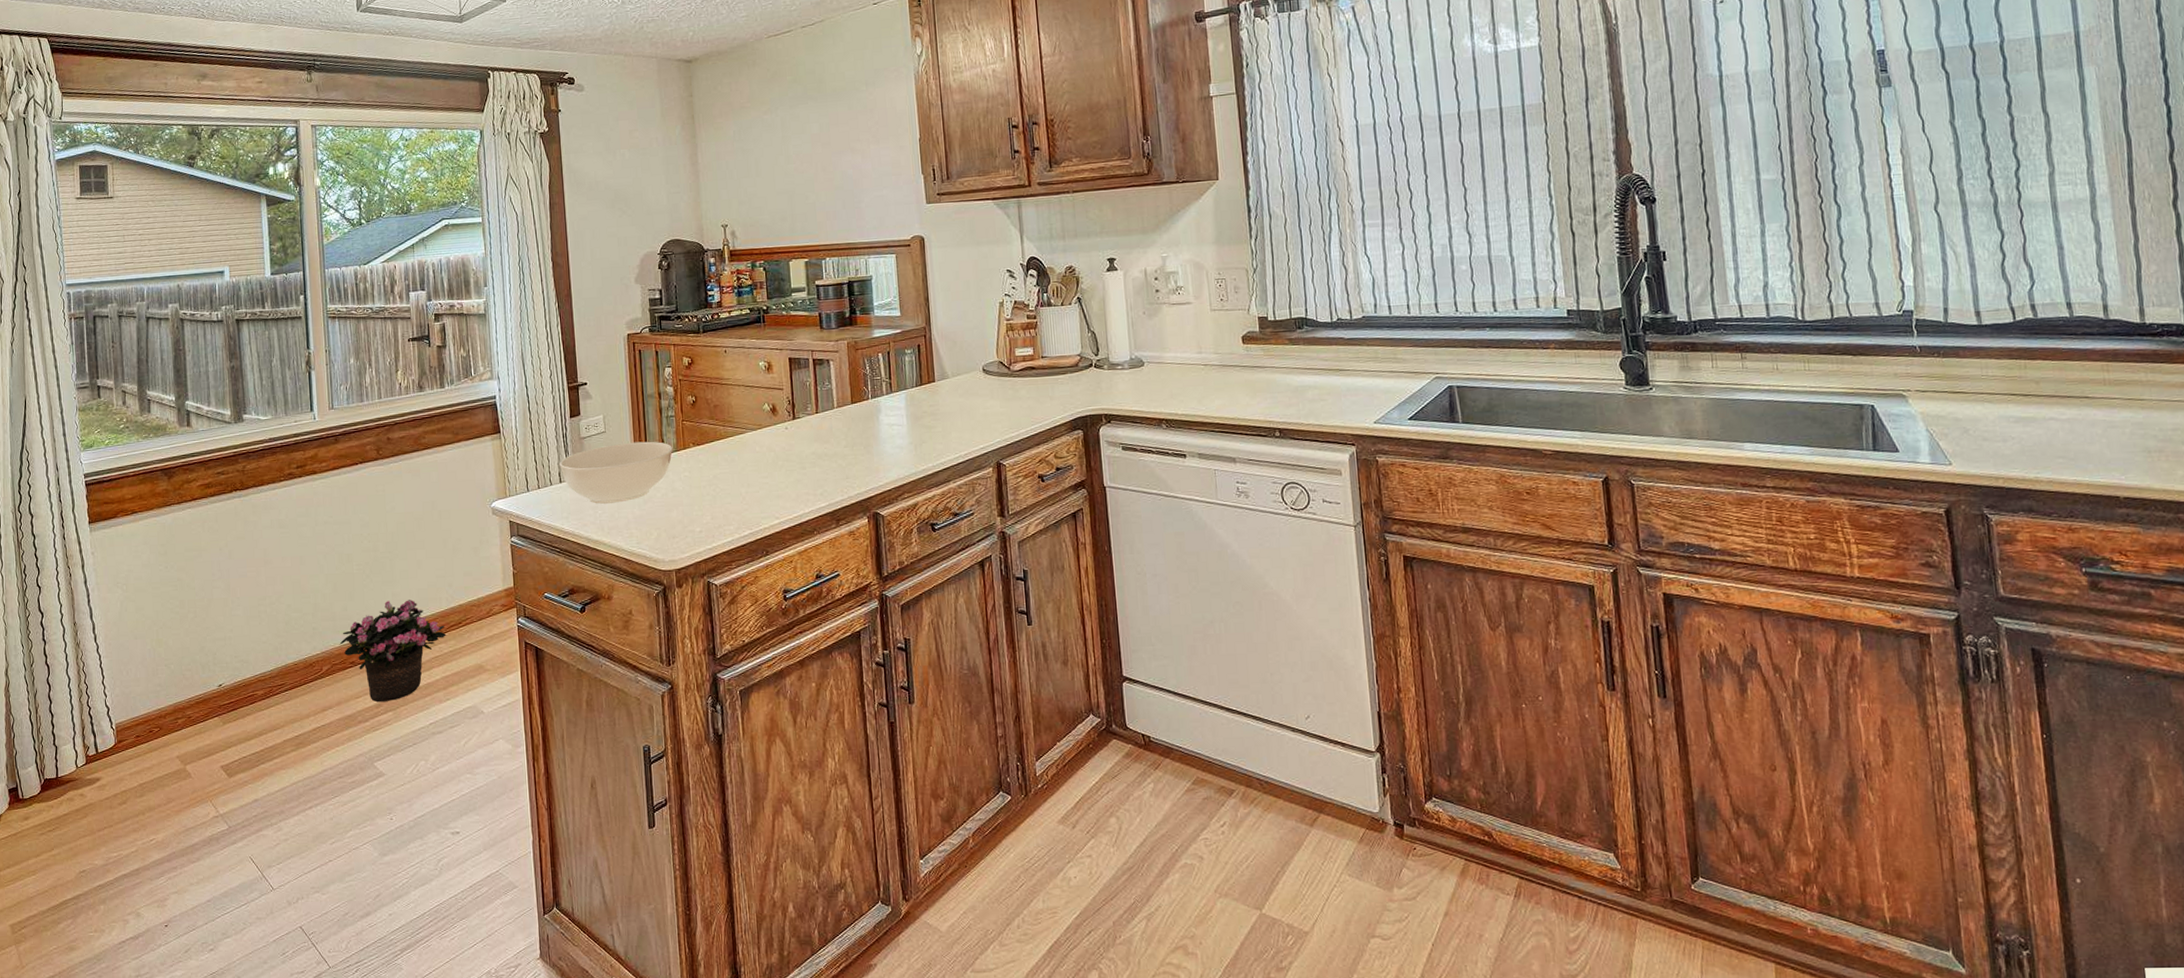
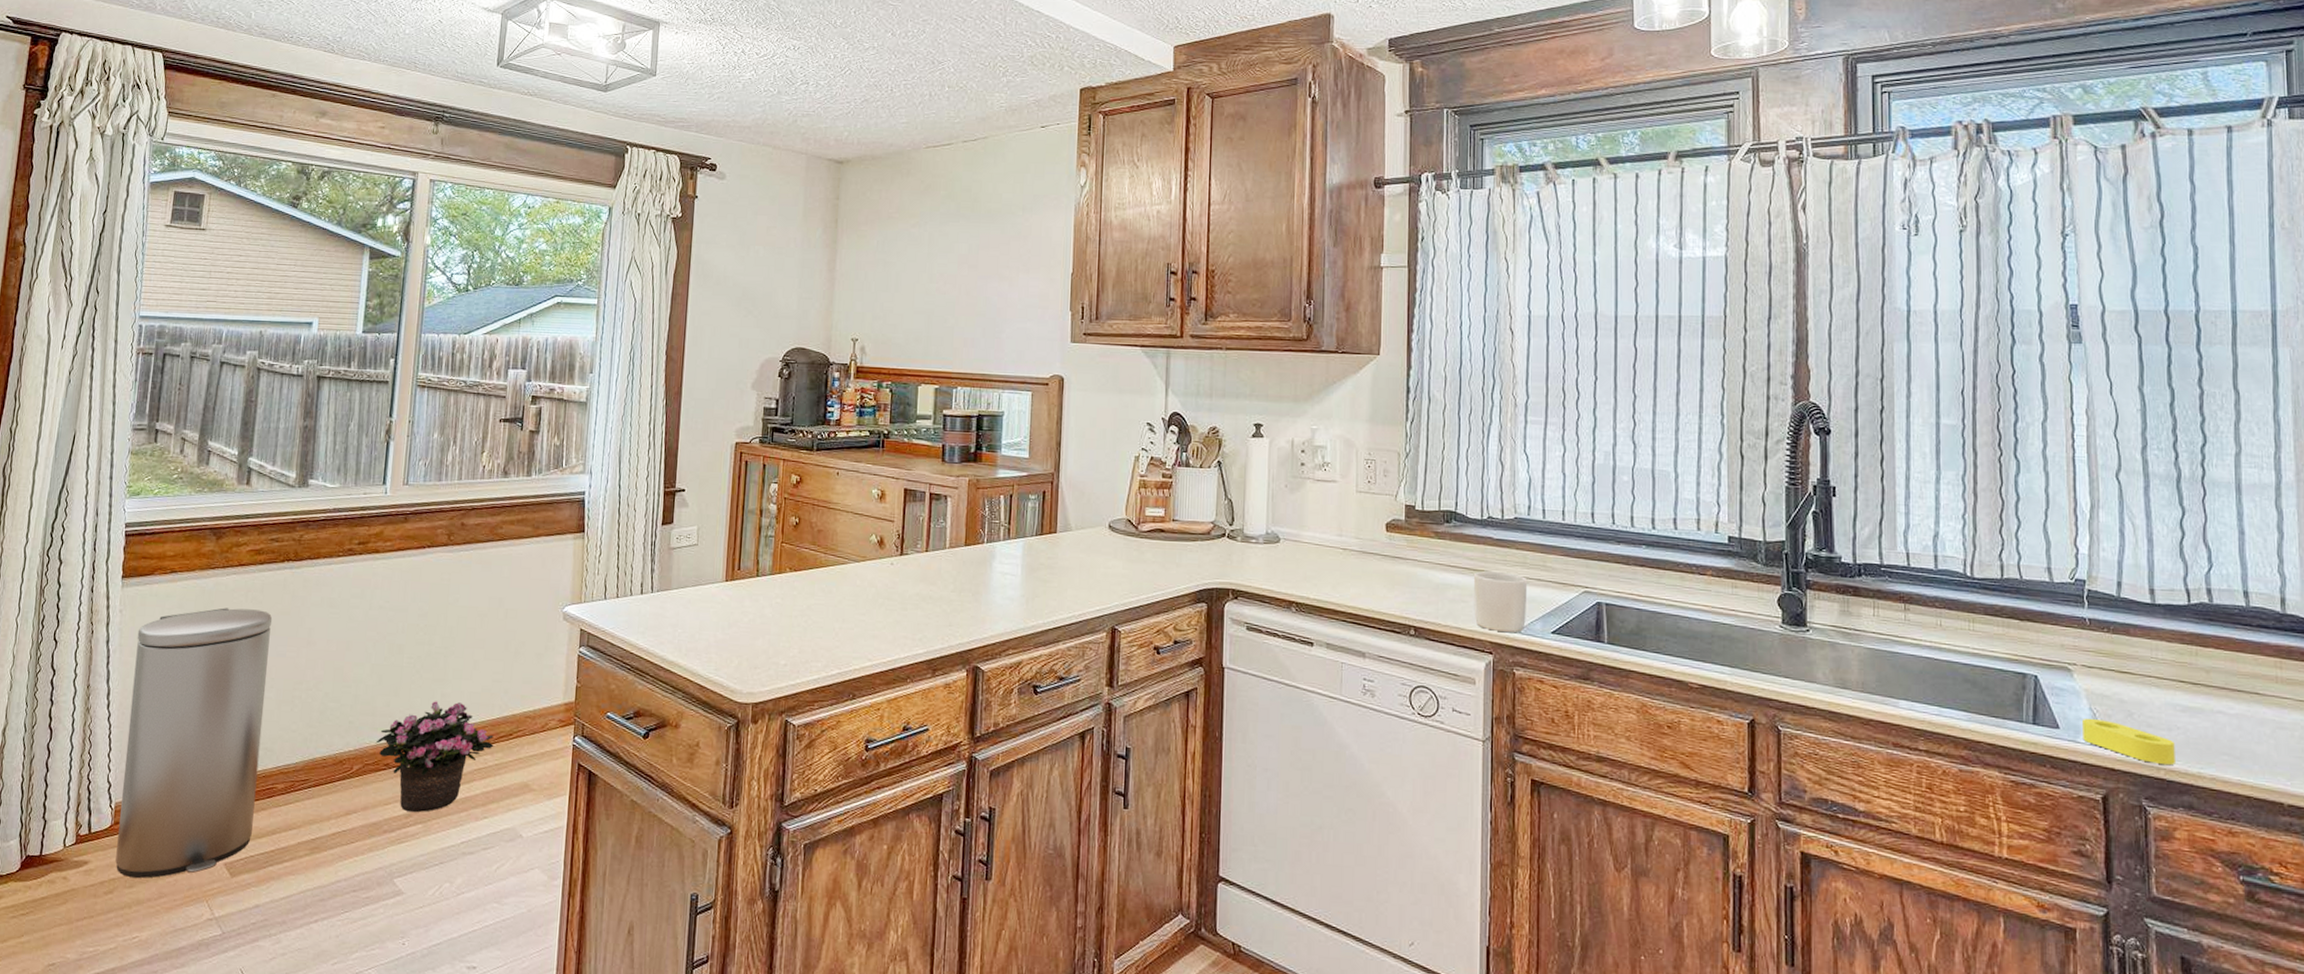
pedal bin: none [111,537,241,788] -> present [115,608,273,878]
bowl: present [559,441,674,504] -> none [643,558,768,624]
mug: none [1329,368,1383,425] -> present [1473,570,1528,633]
sponge: none [1920,438,2013,474] -> present [2082,718,2175,765]

